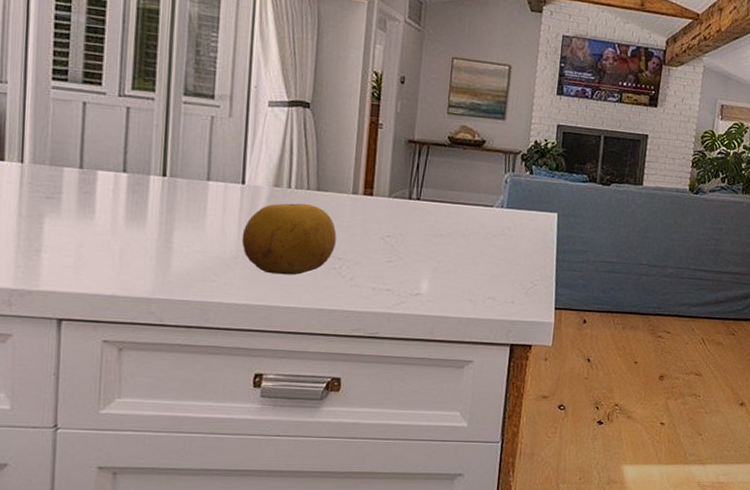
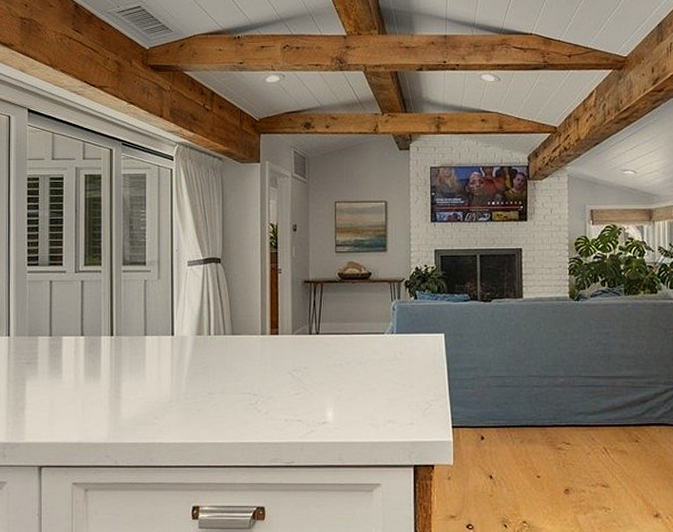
fruit: present [241,203,337,275] -> none [174,348,251,414]

